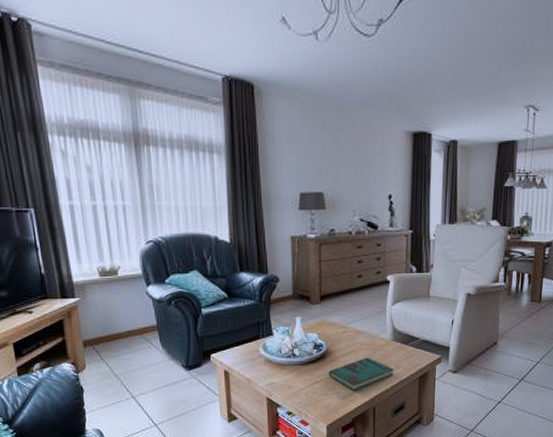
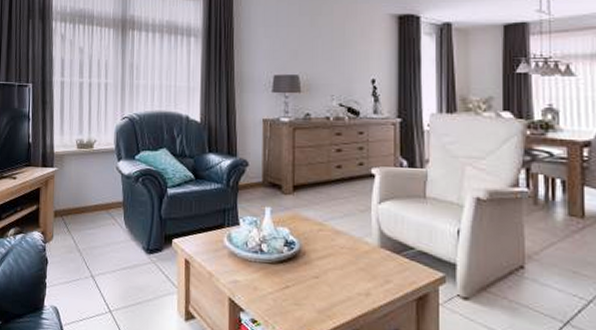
book: present [328,357,394,391] -> none [301,264,382,305]

